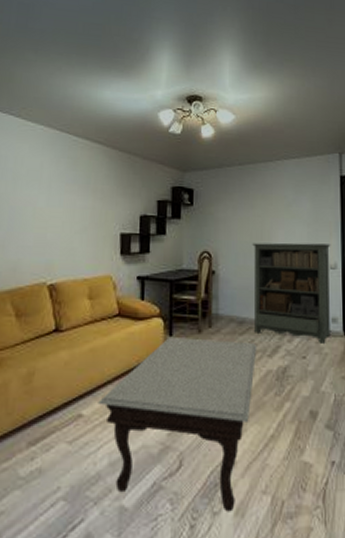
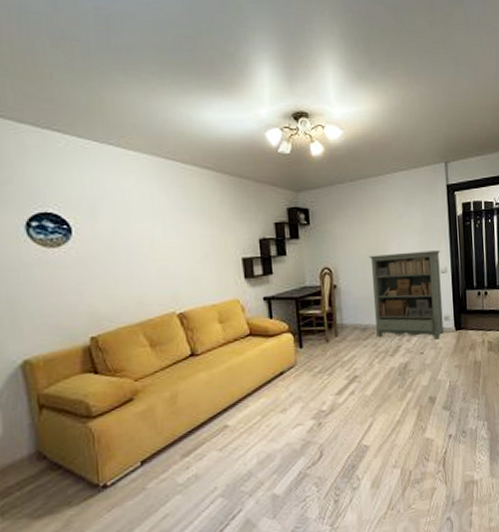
coffee table: present [98,336,257,512] -> none [241,345,381,486]

